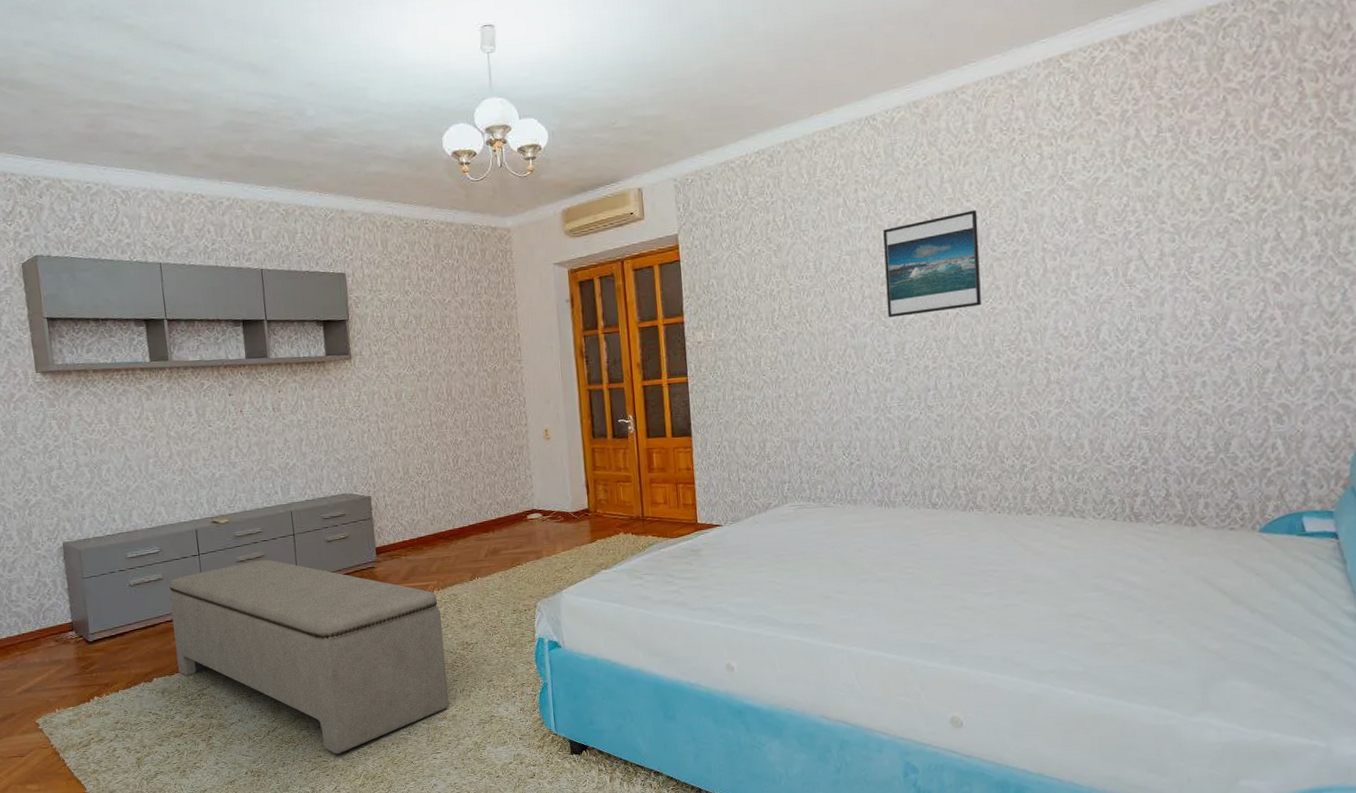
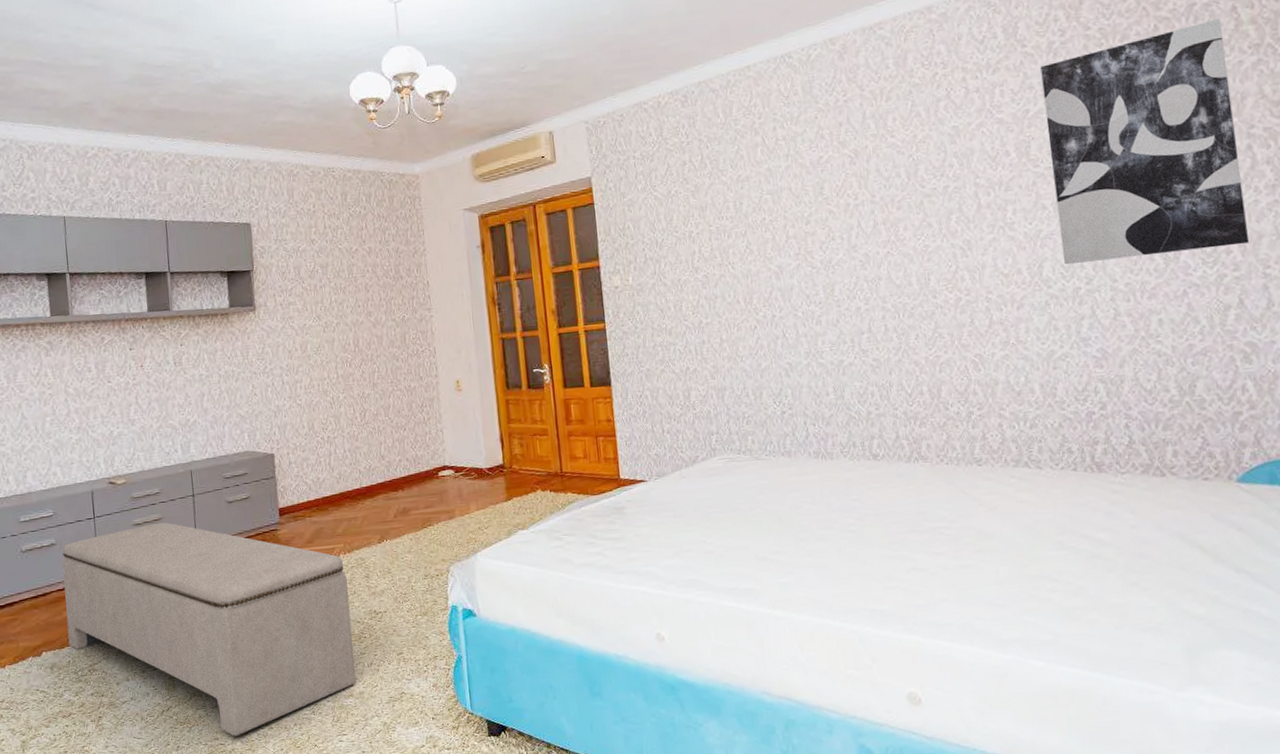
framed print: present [883,210,981,318] -> none [805,146,913,258]
wall art: none [1113,92,1292,329] -> present [1040,19,1250,265]

